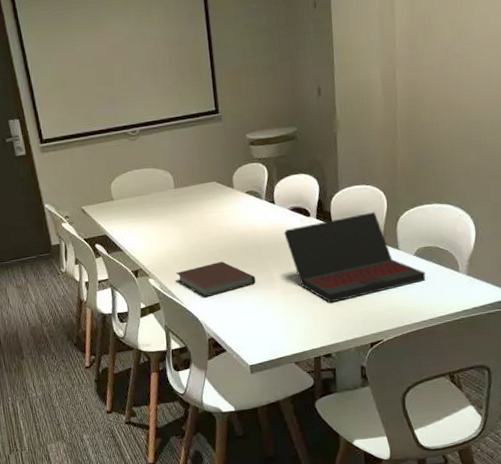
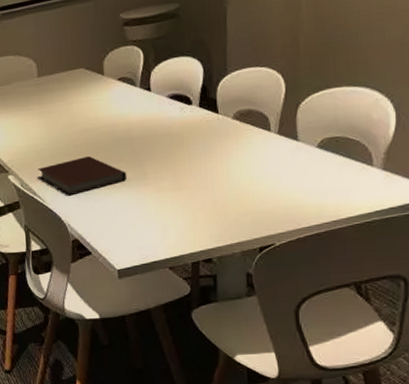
laptop: present [284,212,426,303] -> none [161,98,330,202]

